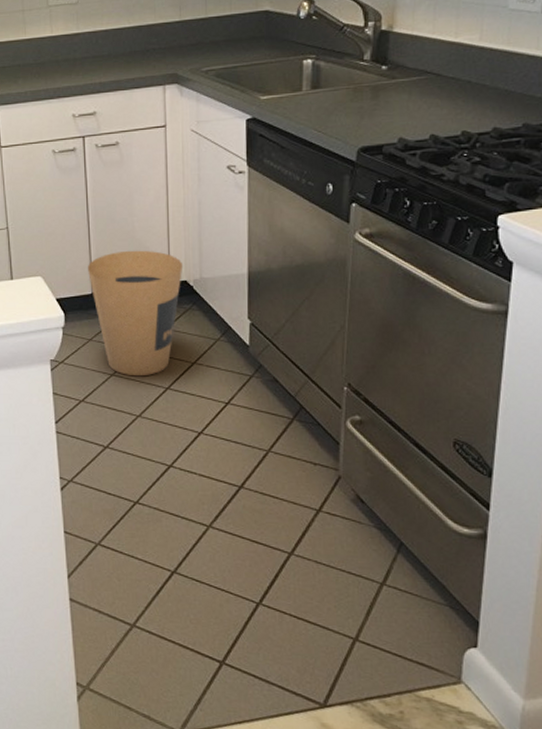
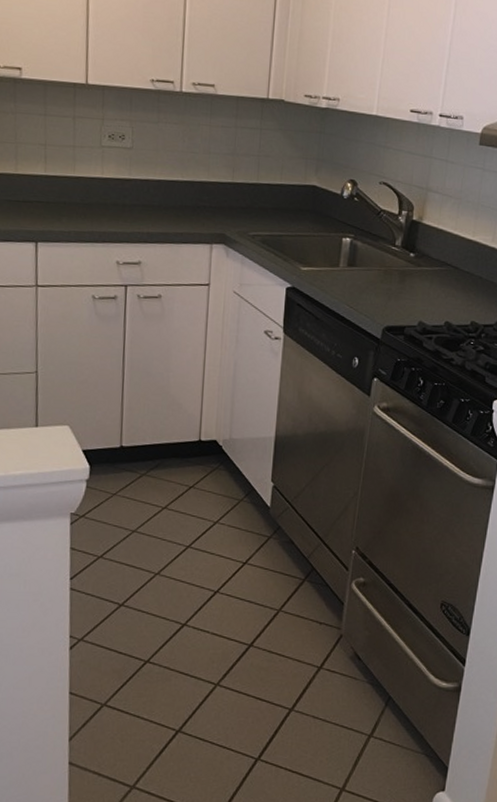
trash can: present [87,250,184,377] -> none [117,405,215,534]

